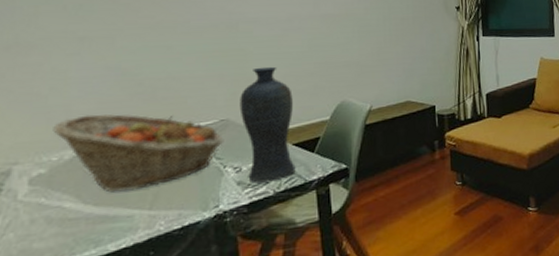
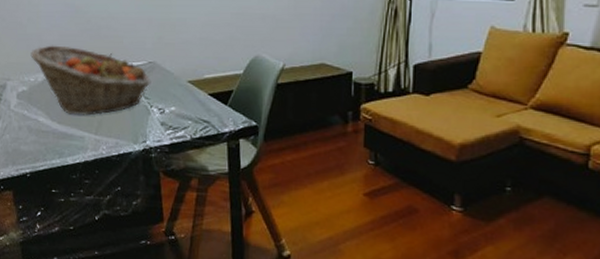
vase: present [239,66,296,184] -> none [164,13,210,127]

